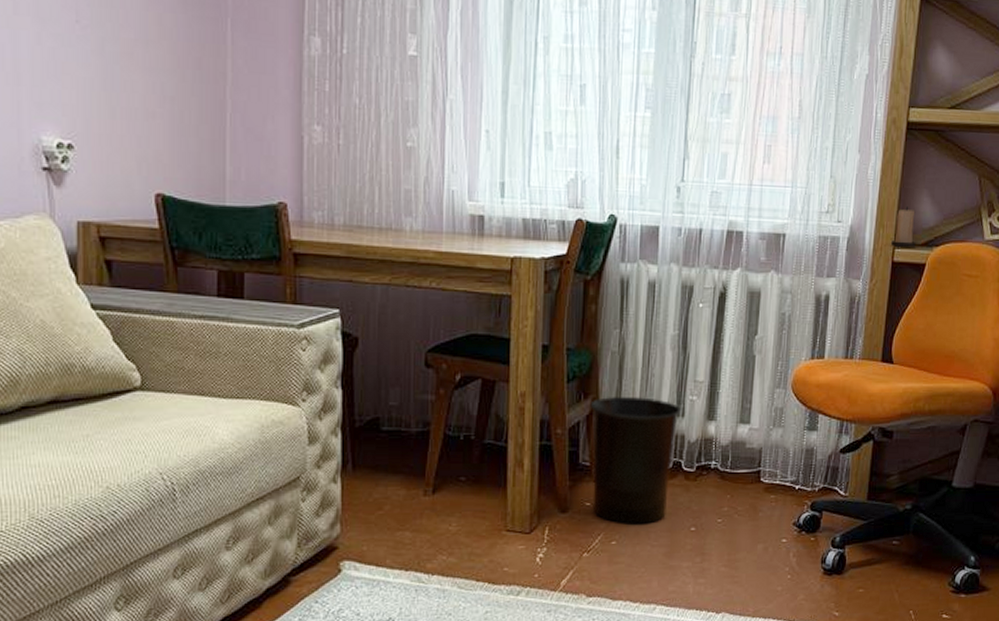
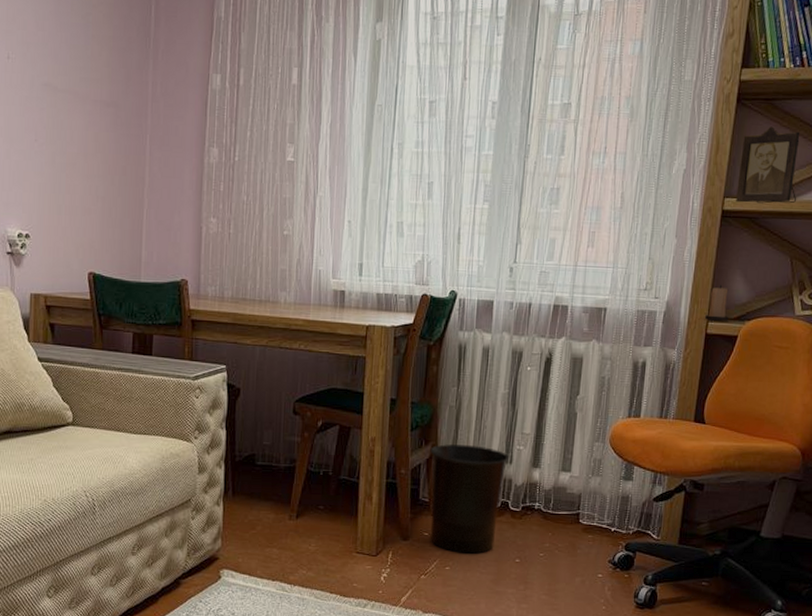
photo frame: none [921,27,987,115] -> present [736,126,800,204]

